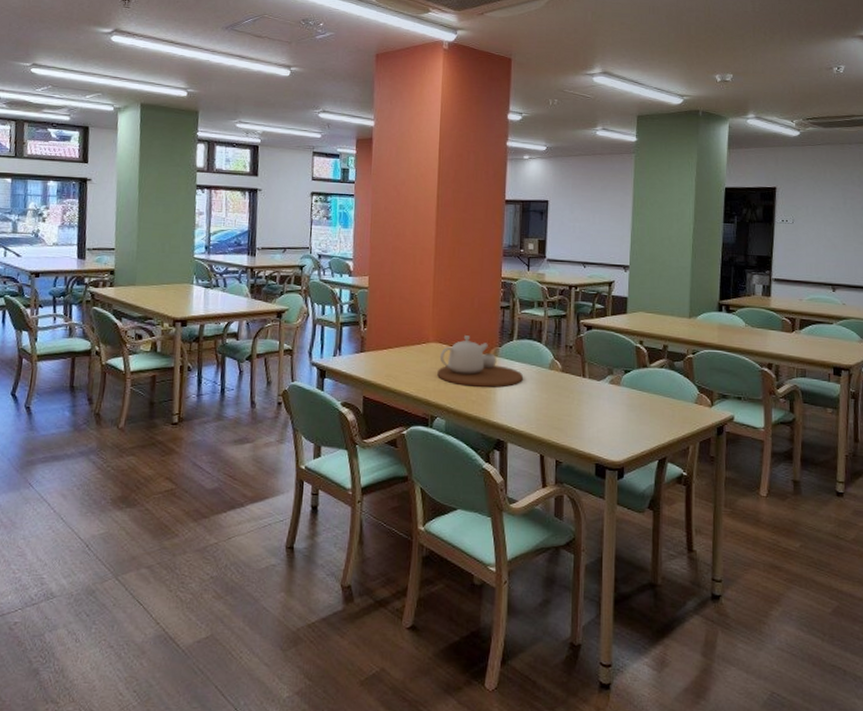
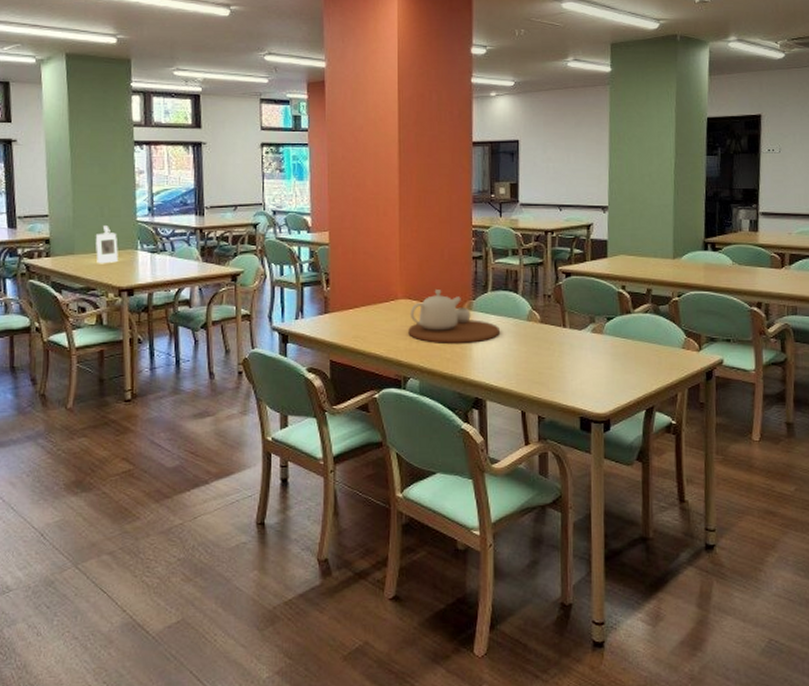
tissue box: none [155,261,176,296] -> present [96,226,118,264]

